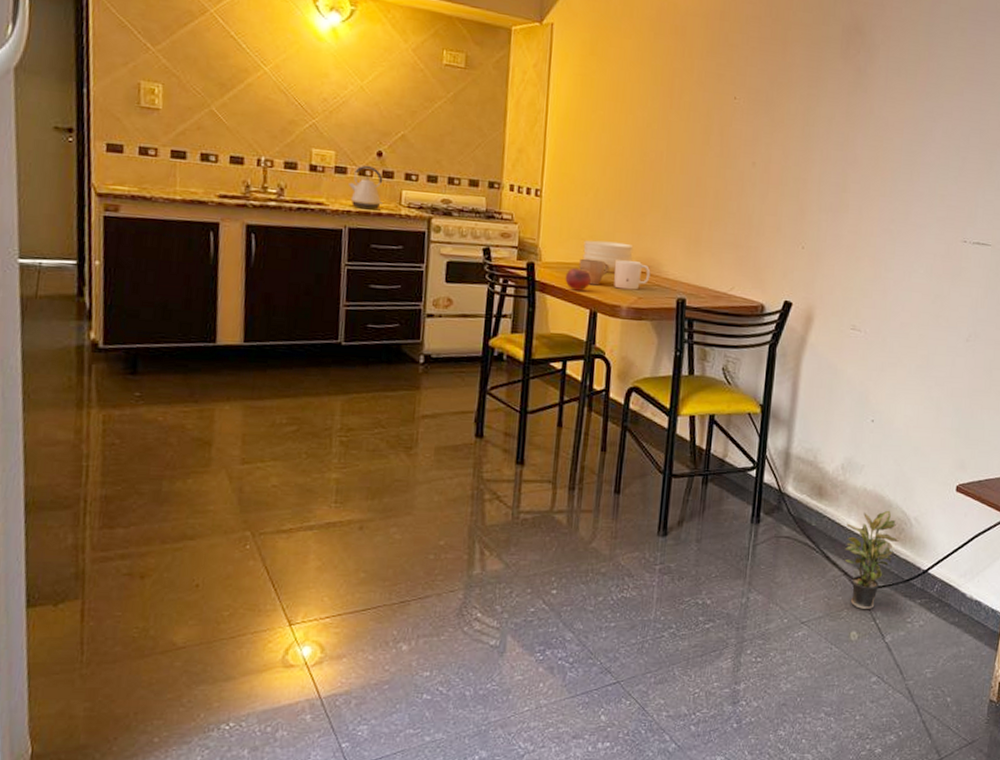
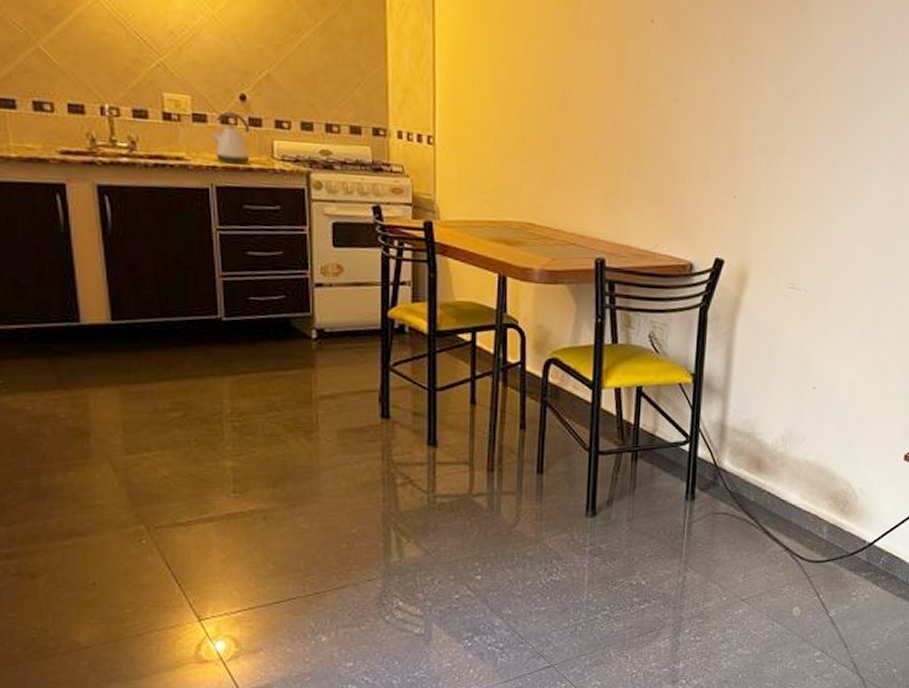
fruit: present [565,267,592,291] -> none [468,225,499,253]
cup: present [579,258,610,285] -> none [483,215,518,246]
bowl: present [582,240,634,273] -> none [486,194,544,232]
mug: present [613,260,651,290] -> none [522,216,565,250]
potted plant: present [844,510,899,610] -> none [785,482,843,585]

